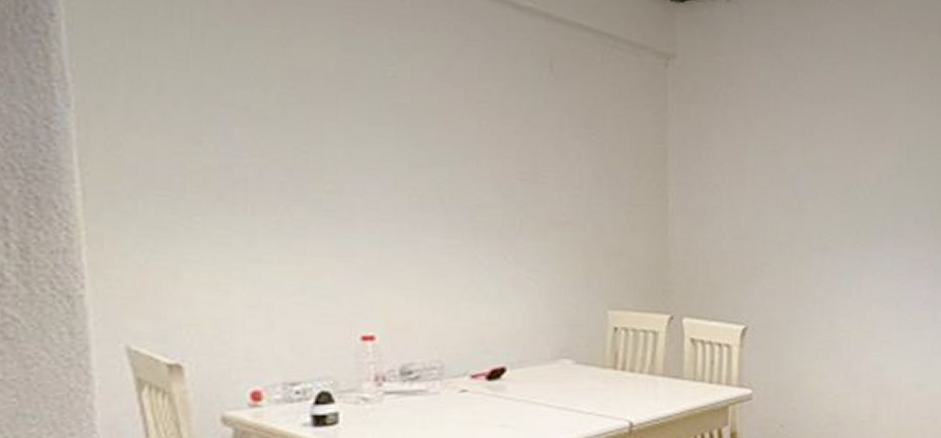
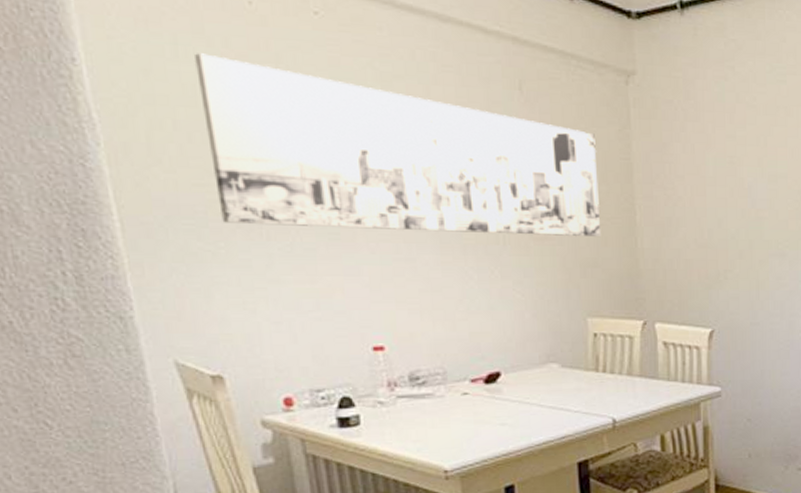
wall art: none [190,14,629,223] -> present [194,53,602,237]

